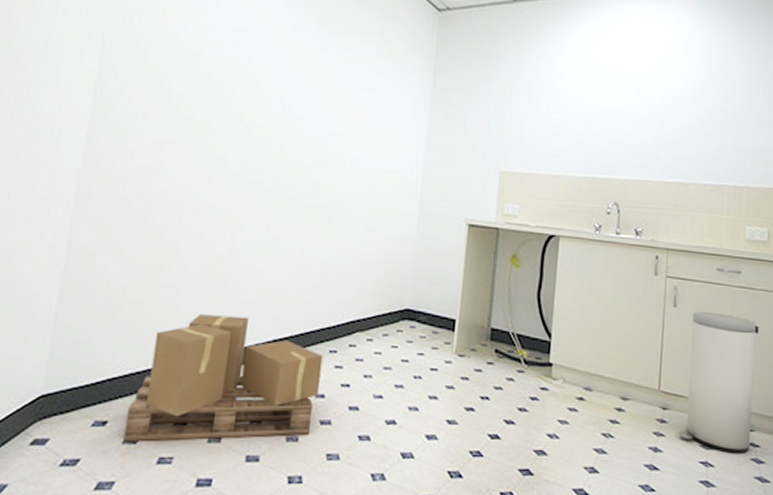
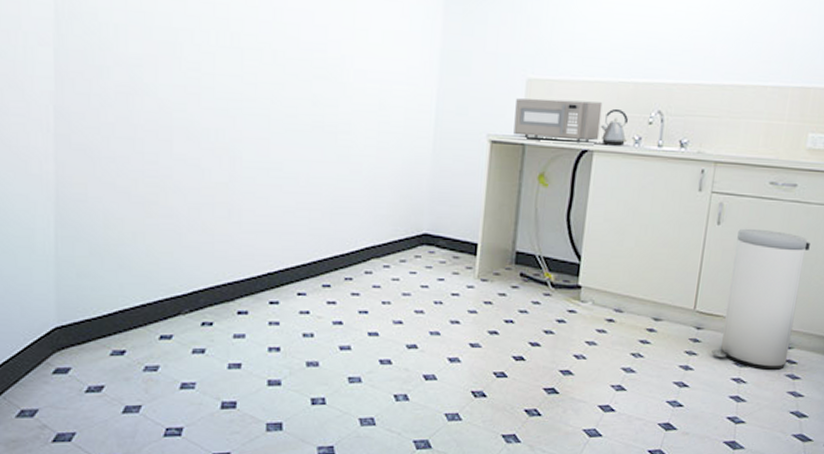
cardboard boxes: present [123,314,323,442] -> none [143,245,338,370]
microwave: none [488,188,566,229] -> present [513,98,603,144]
kettle: none [565,199,590,234] -> present [600,108,628,147]

